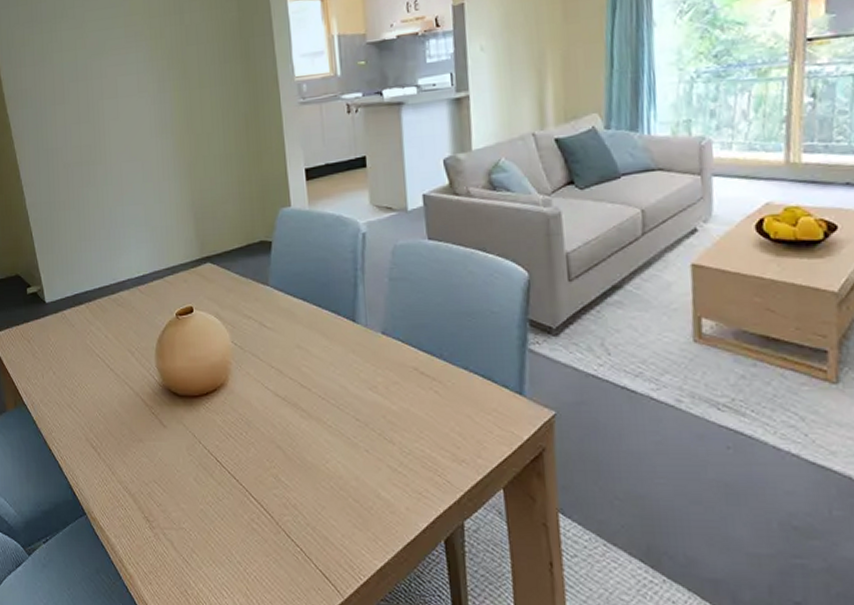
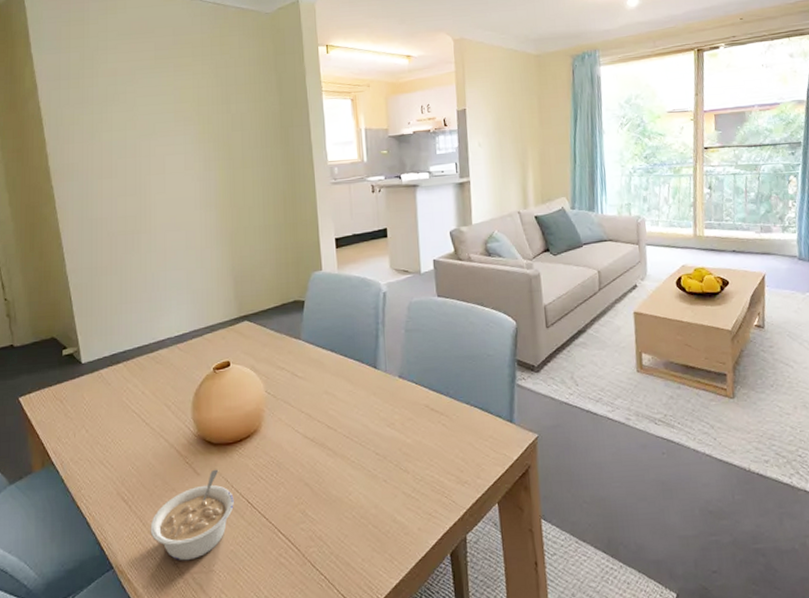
legume: none [119,422,203,515] -> present [150,469,234,561]

